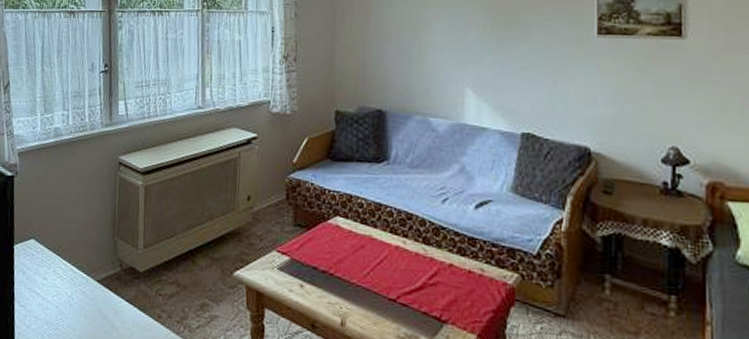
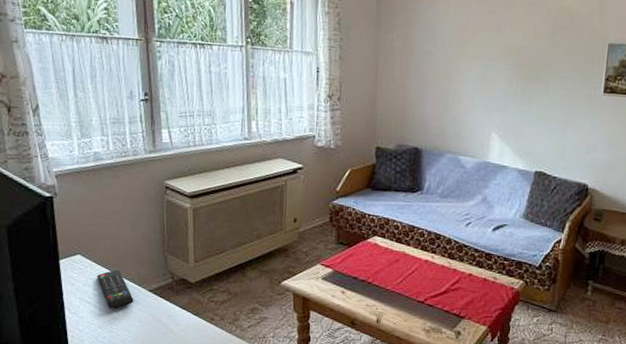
remote control: none [47,256,82,303] -> present [97,270,134,310]

